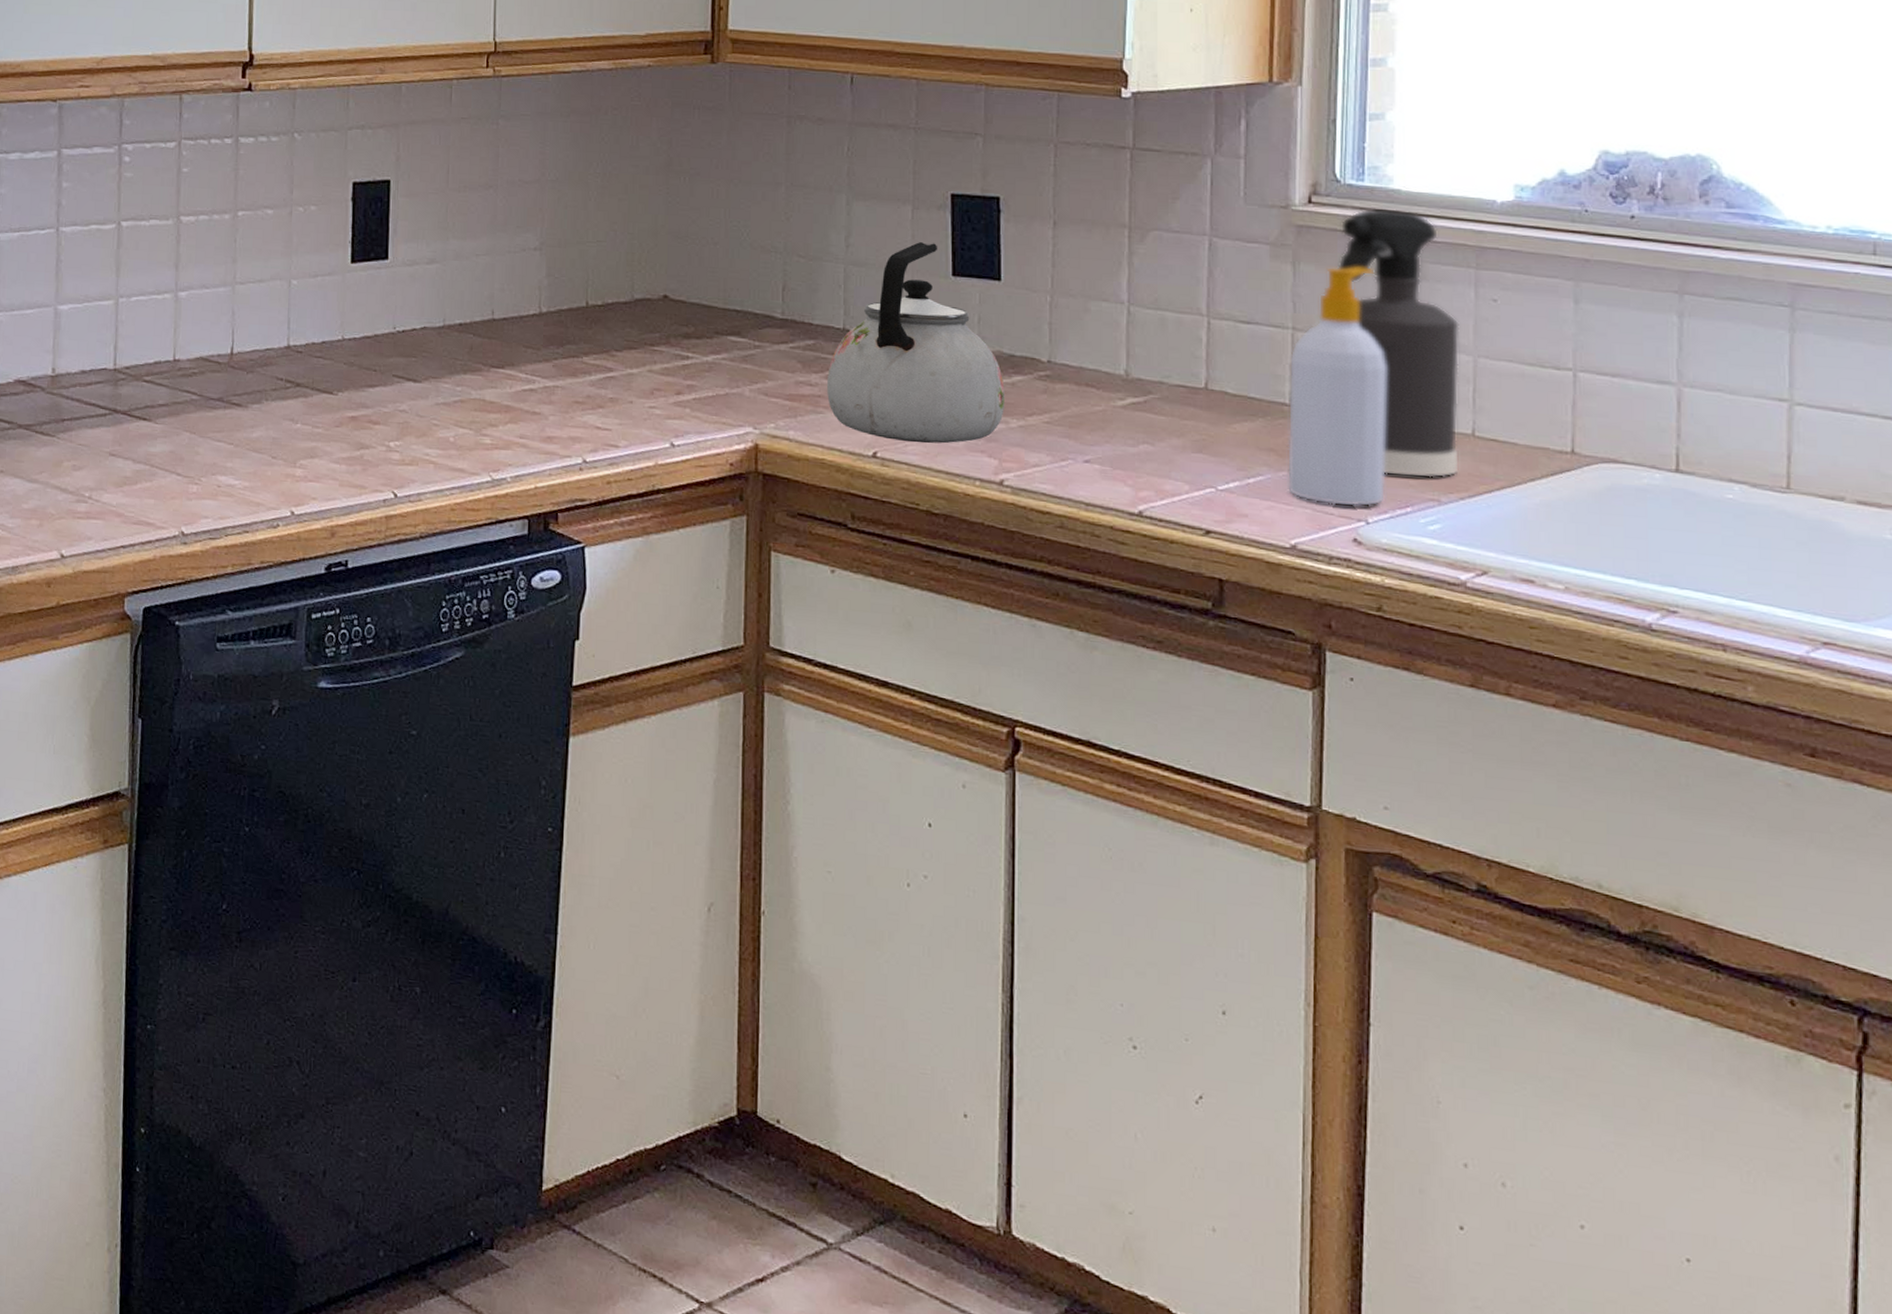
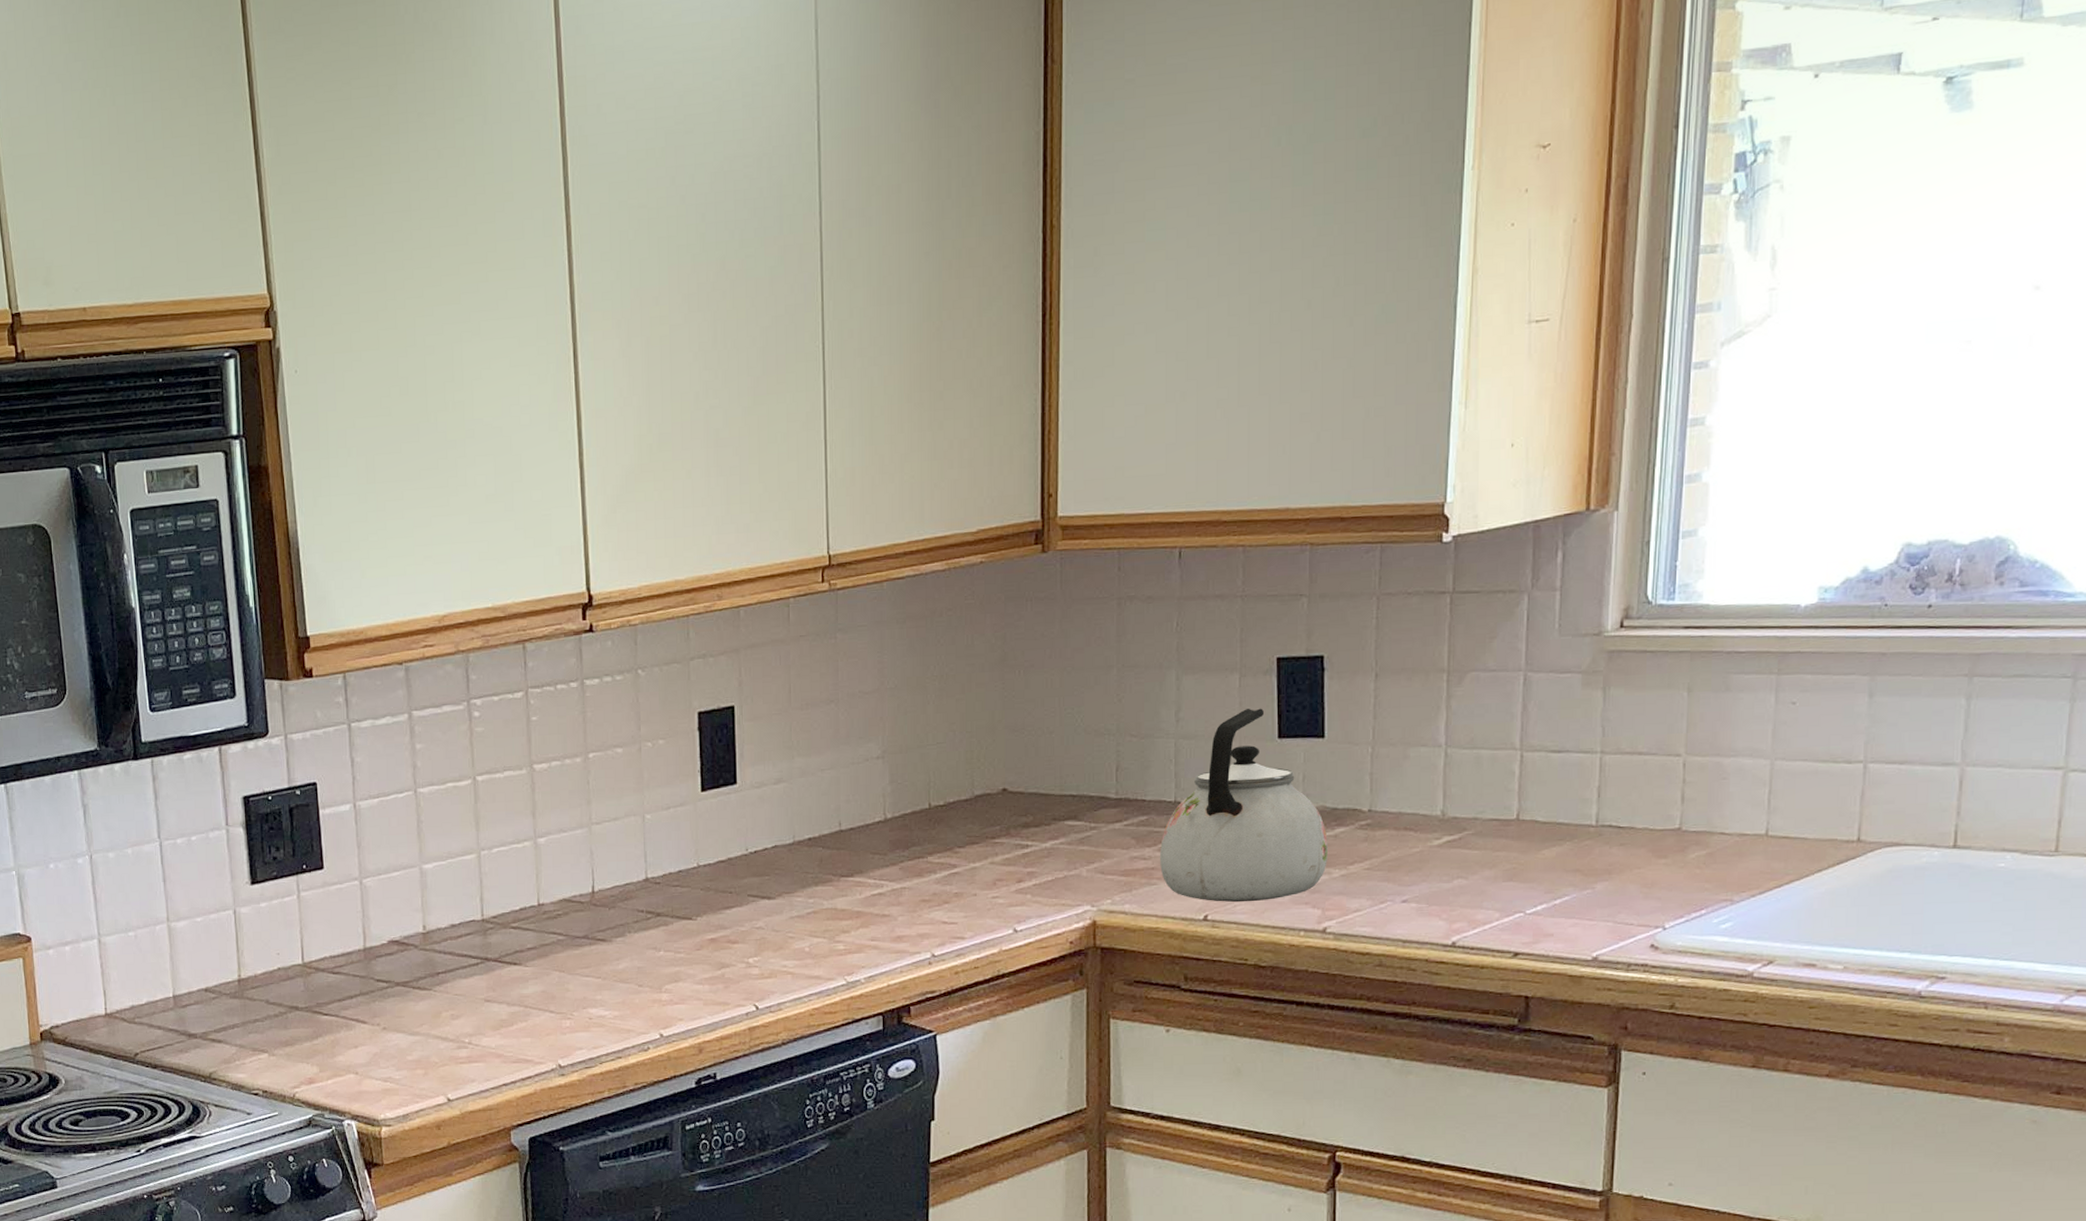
soap bottle: present [1286,266,1388,507] -> none [1590,683,1689,916]
spray bottle: present [1338,207,1460,478] -> none [1646,623,1759,882]

